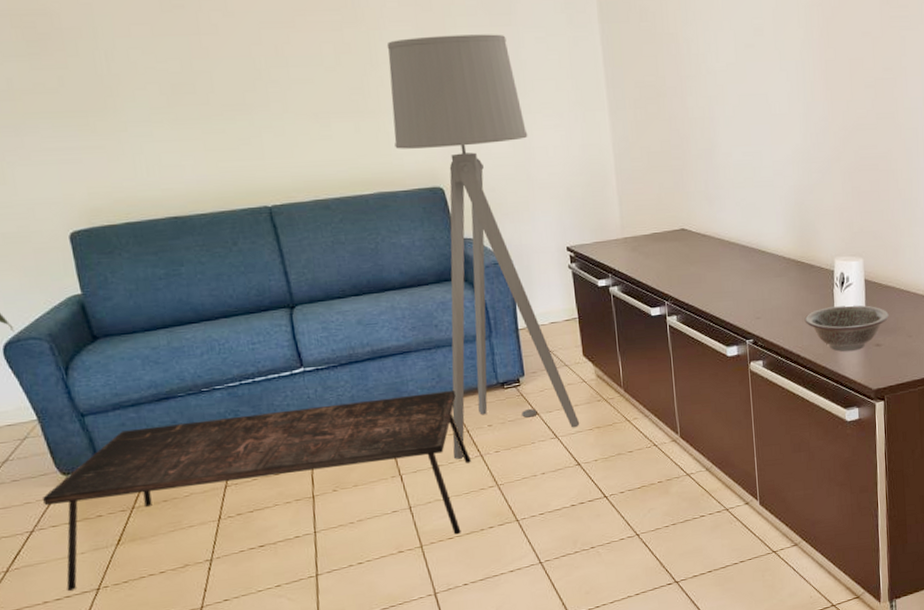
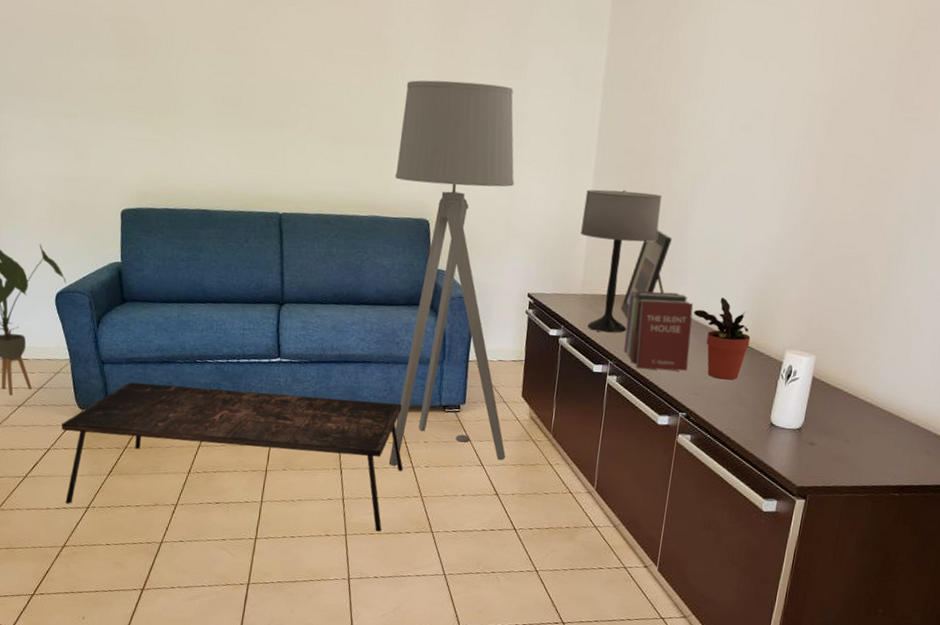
table lamp: none [605,123,687,274] -> present [580,189,662,333]
picture frame: none [665,160,706,256] -> present [621,230,672,320]
books: none [671,220,745,304] -> present [623,290,694,372]
potted plant: none [738,216,800,299] -> present [693,297,751,380]
decorative bowl: present [804,305,889,352] -> none [741,396,830,445]

